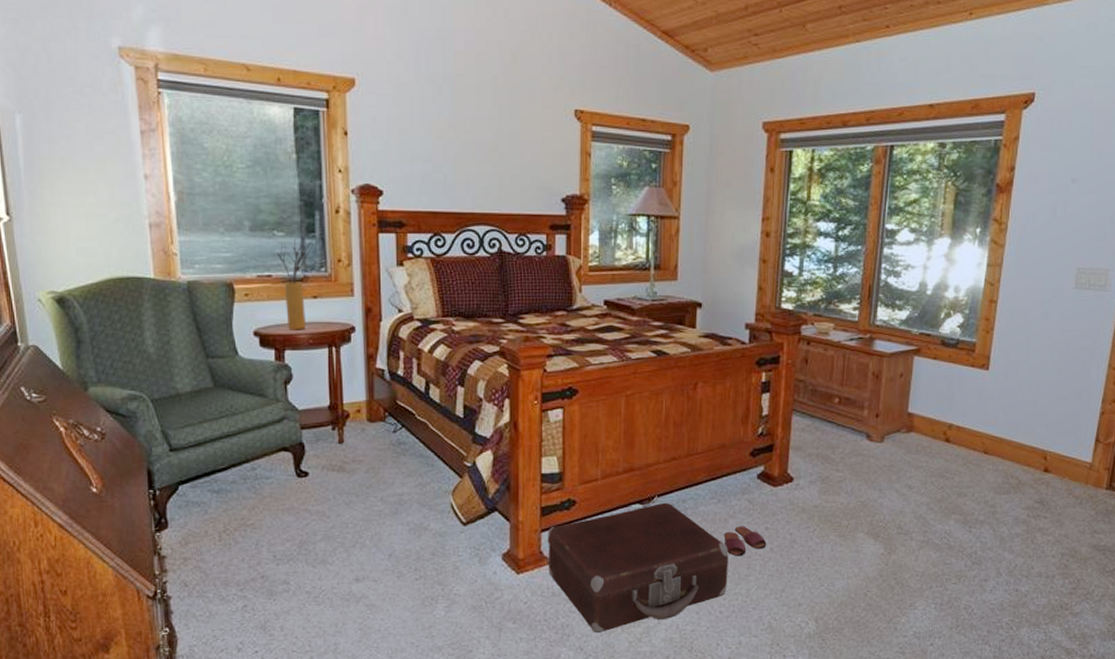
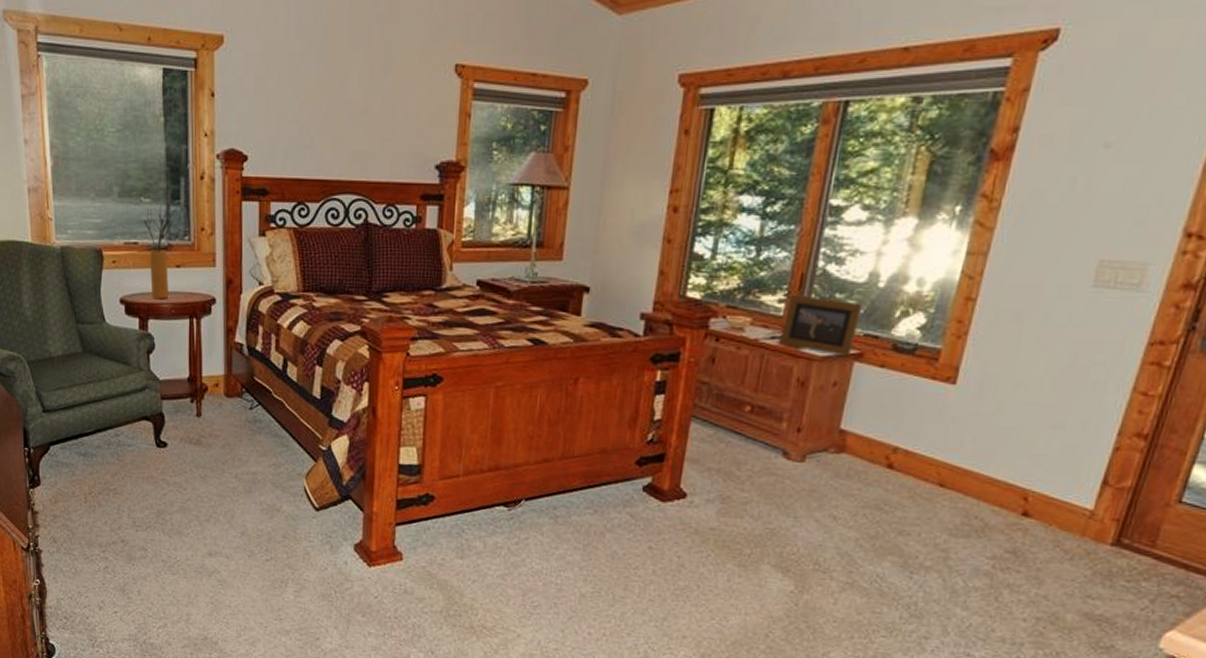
suitcase: present [548,502,729,632] -> none [401,507,603,638]
slippers: present [724,526,767,557] -> none [598,541,649,577]
picture frame: none [857,302,917,352] -> present [779,294,863,357]

